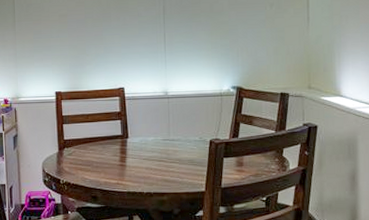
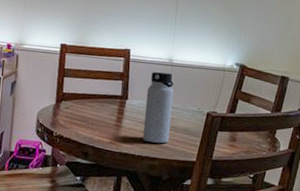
water bottle: none [146,106,175,178] -> present [142,72,174,143]

